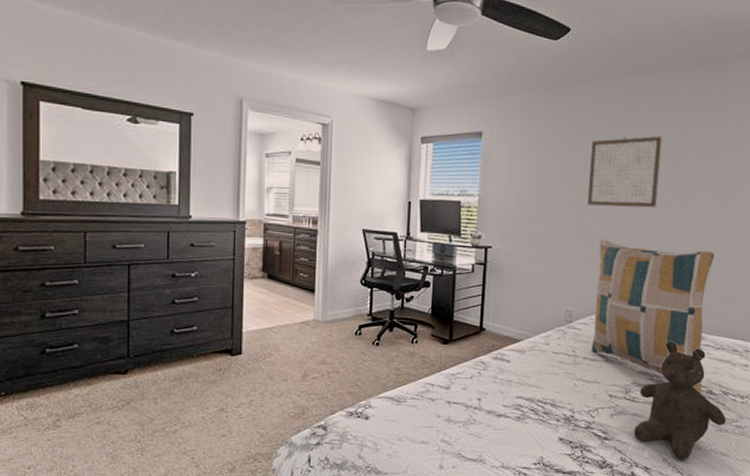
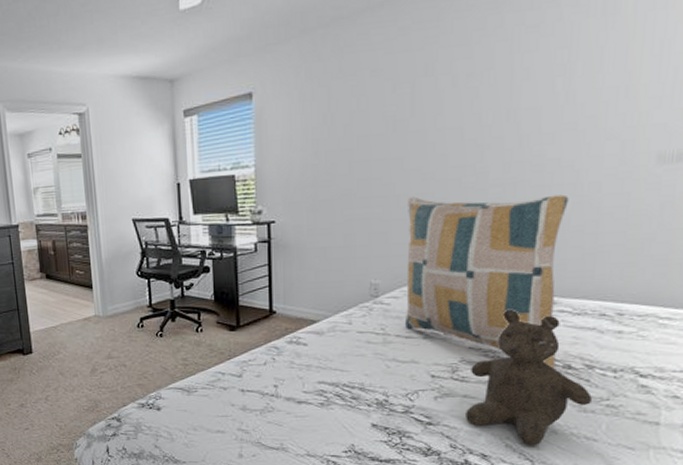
wall art: present [587,136,662,208] -> none [389,58,486,159]

